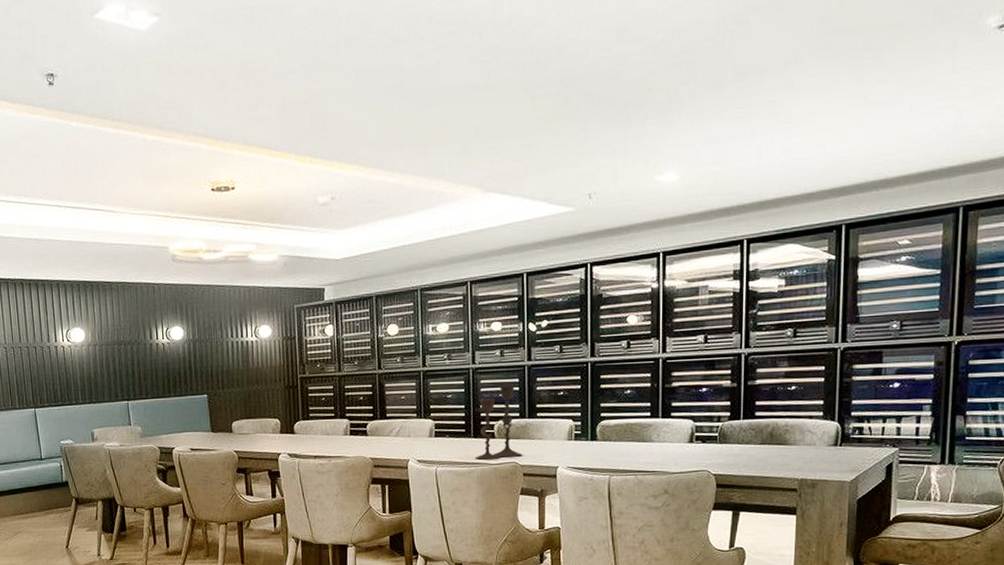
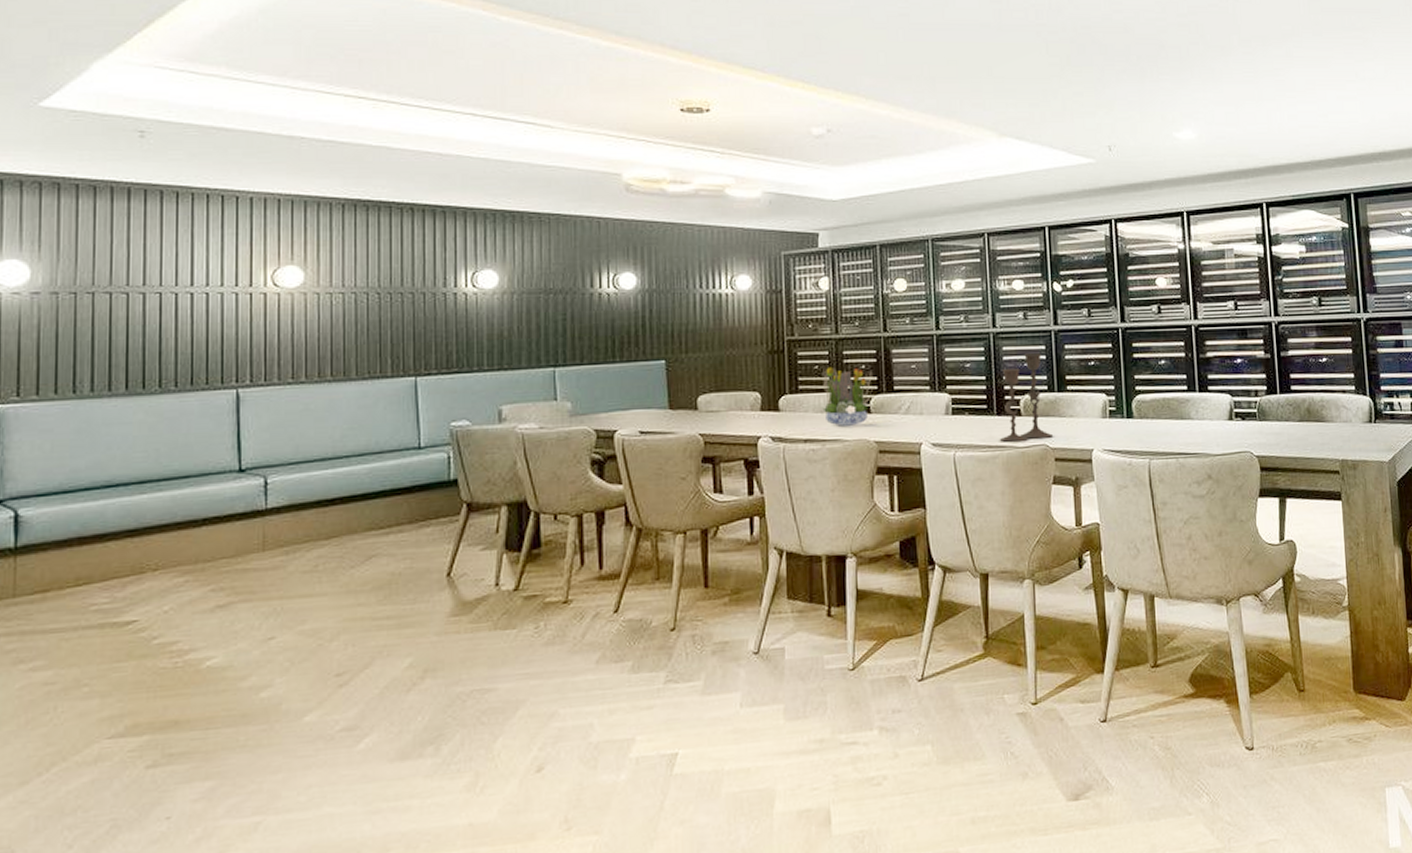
flower arrangement: none [327,398,369,446] -> present [821,366,872,426]

